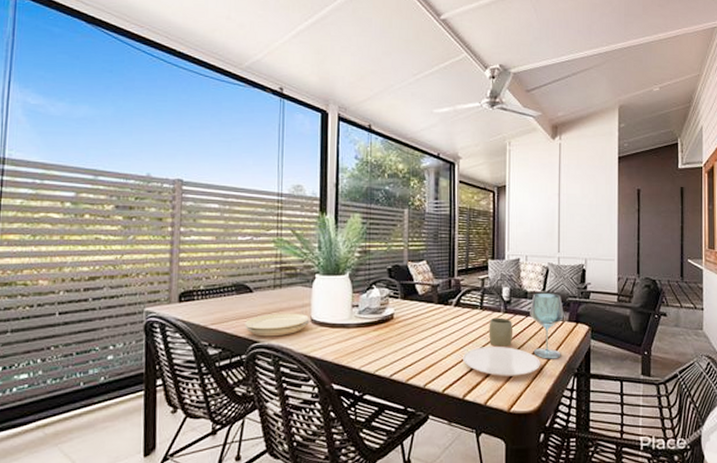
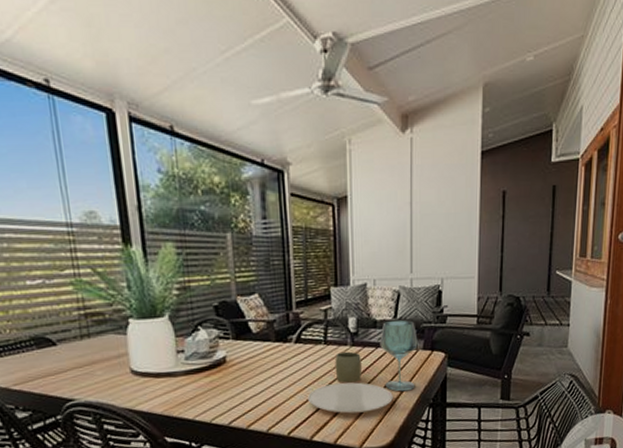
plate: present [245,313,310,337] -> none [53,364,130,394]

